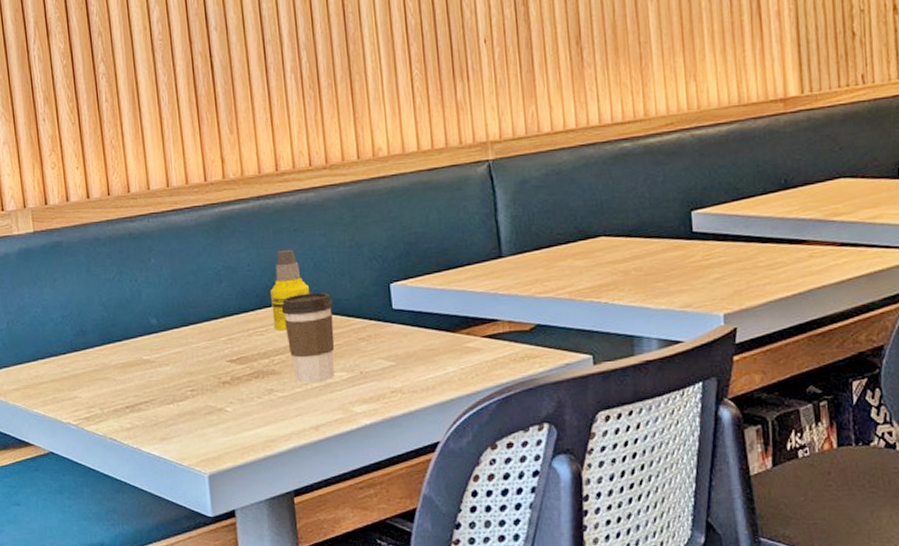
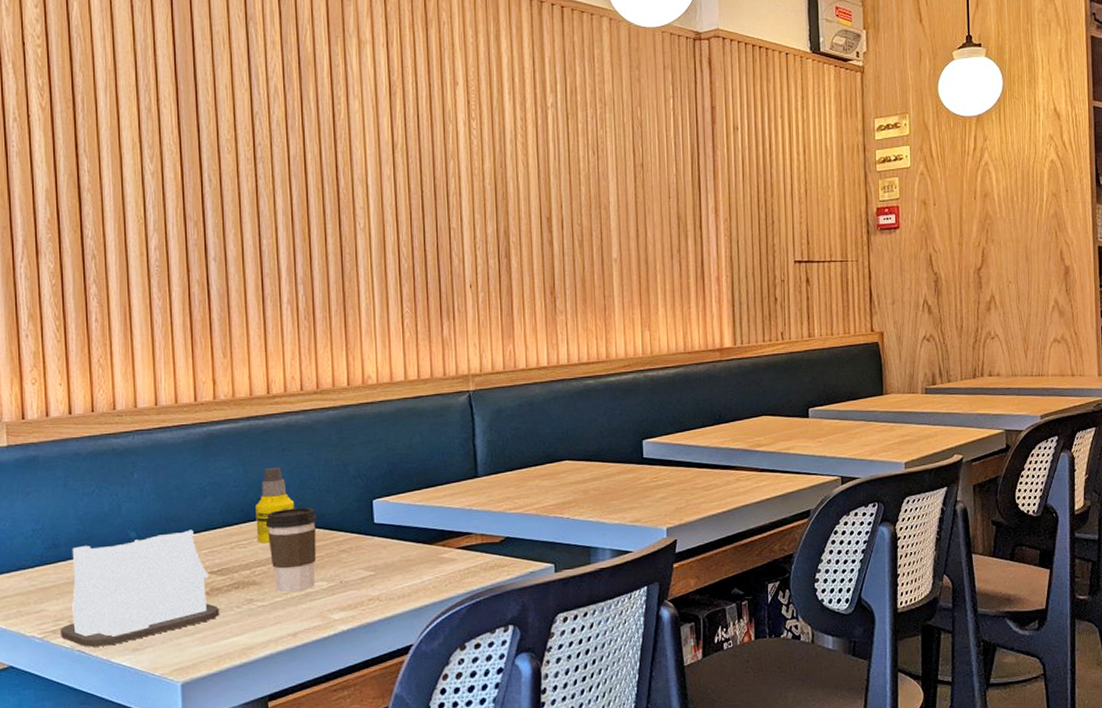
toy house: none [93,316,241,435] -> present [61,529,219,647]

